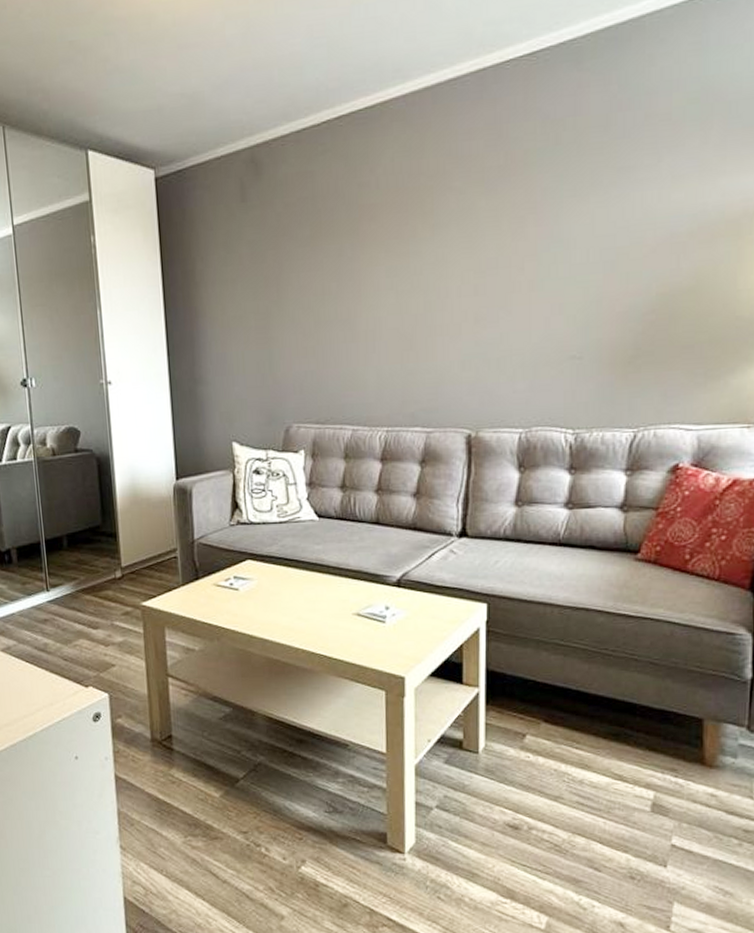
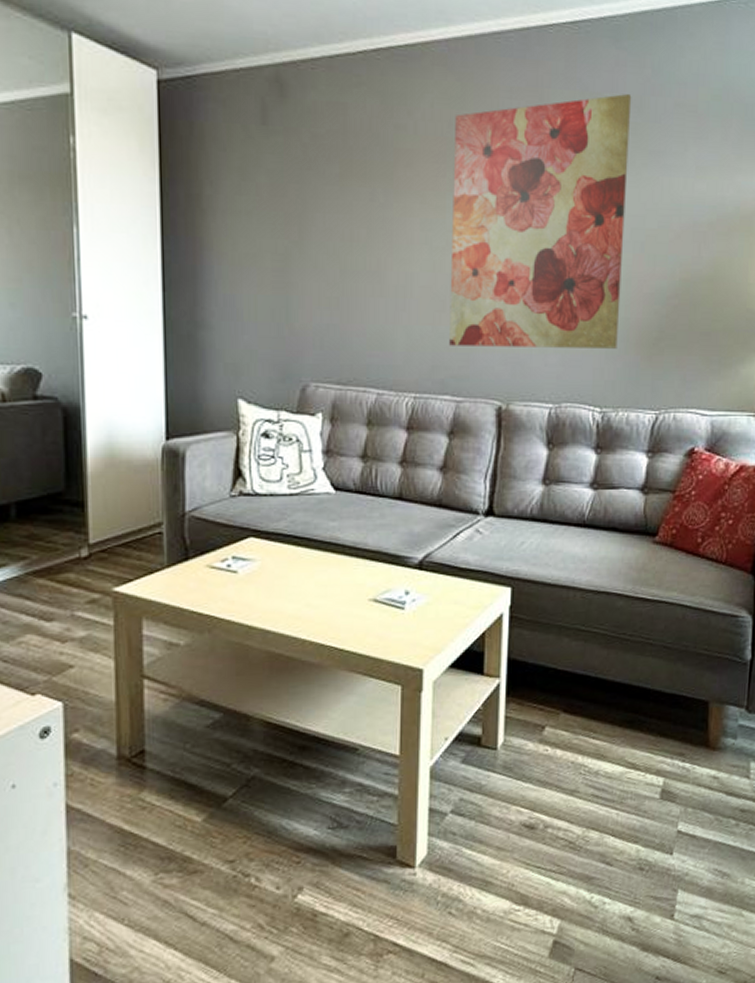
wall art: none [415,115,597,381] -> present [449,94,632,349]

